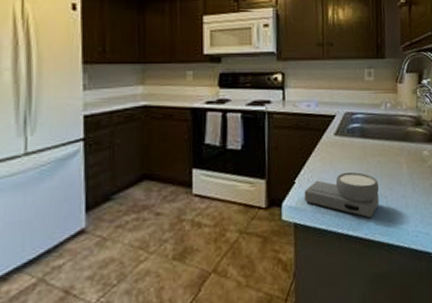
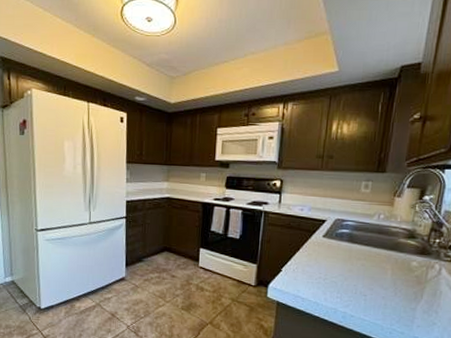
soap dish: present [304,172,379,218] -> none [288,269,360,310]

